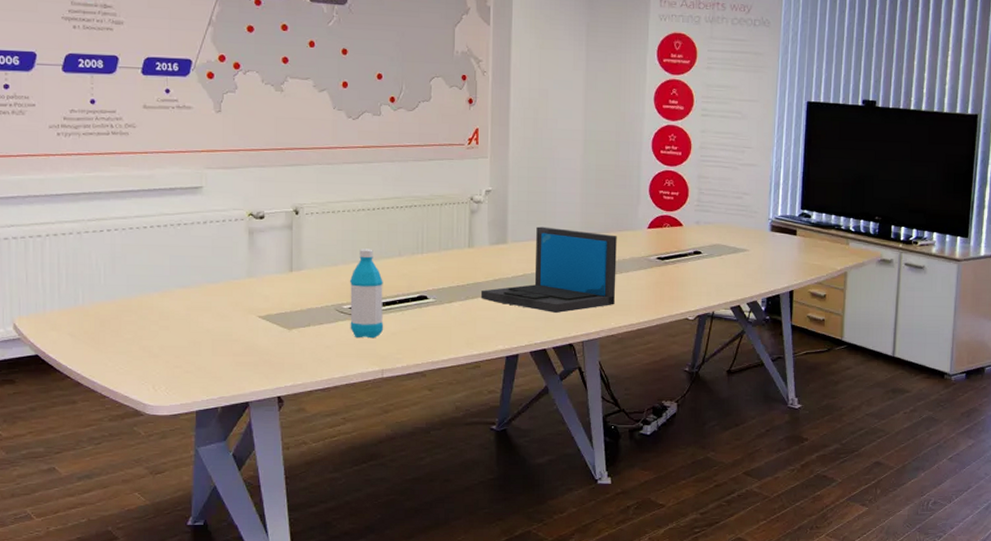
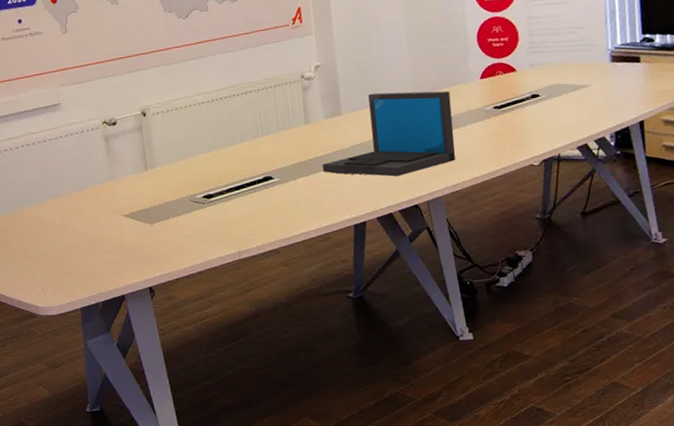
water bottle: present [349,249,384,339] -> none [199,138,236,225]

